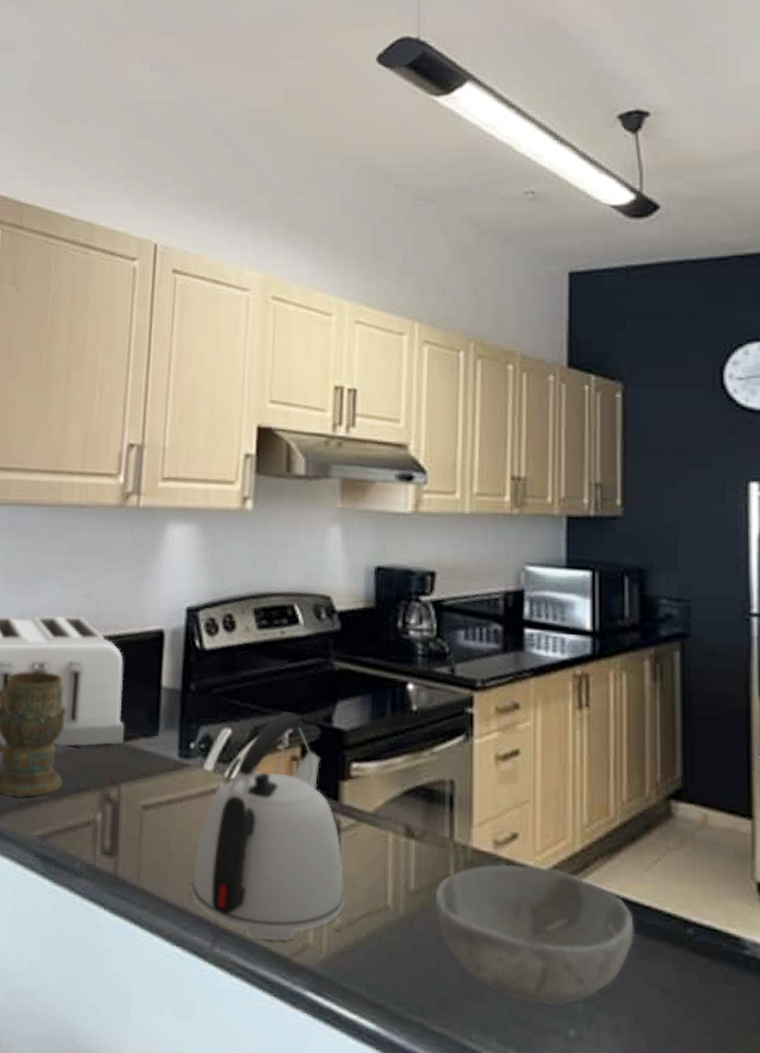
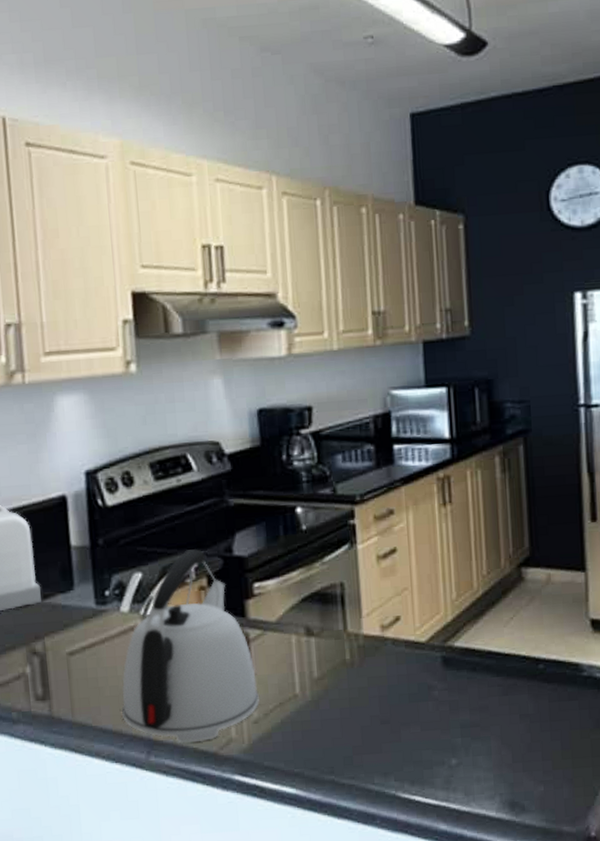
bowl: present [434,864,634,1006] -> none [334,638,498,746]

